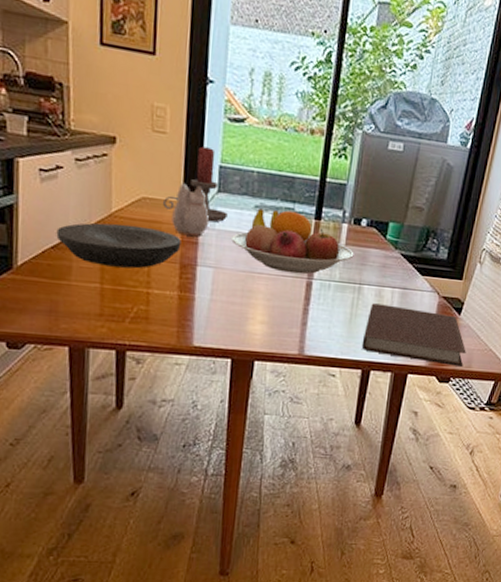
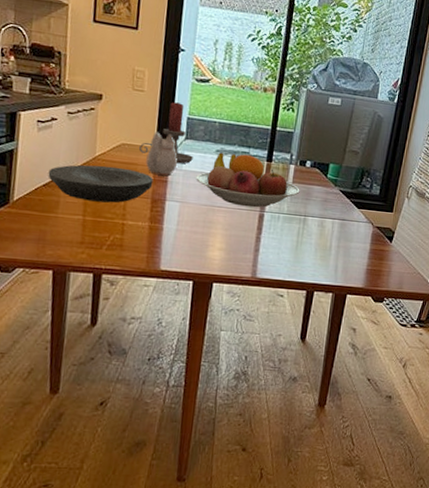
notebook: present [361,303,466,368] -> none [306,232,398,289]

